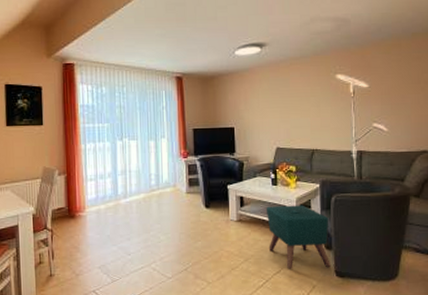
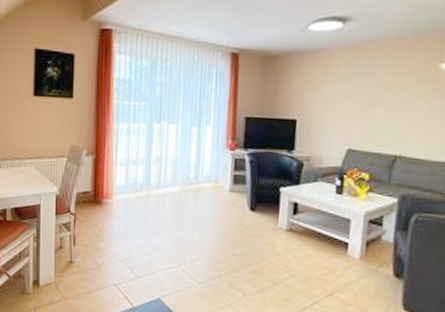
ottoman: present [266,205,331,269] -> none [322,217,405,299]

